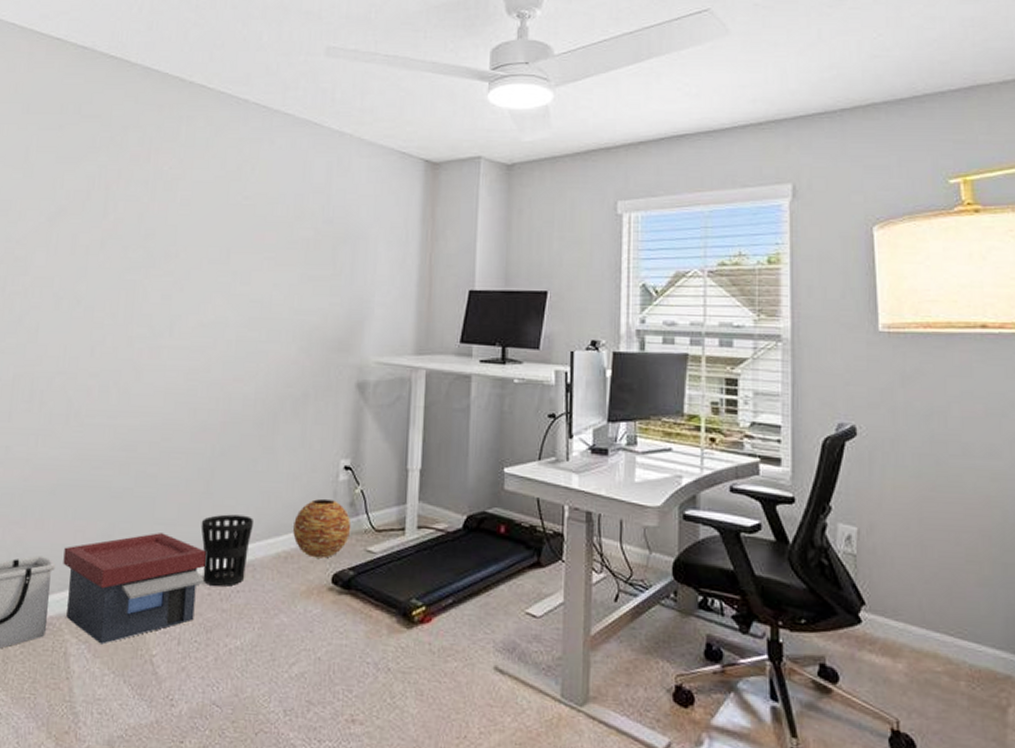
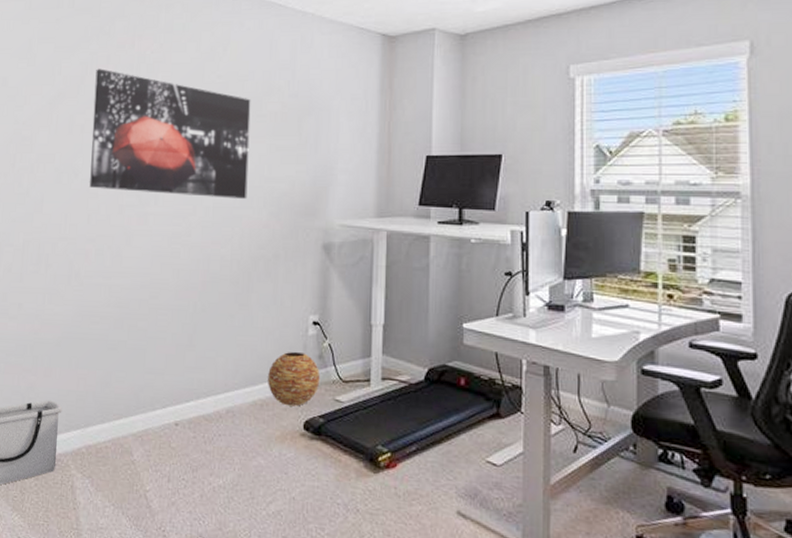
storage box: present [63,533,206,644] -> none [68,381,191,480]
wall art: none [94,183,281,332] -> present [89,68,251,199]
wastebasket: present [200,514,253,586] -> none [185,365,232,430]

